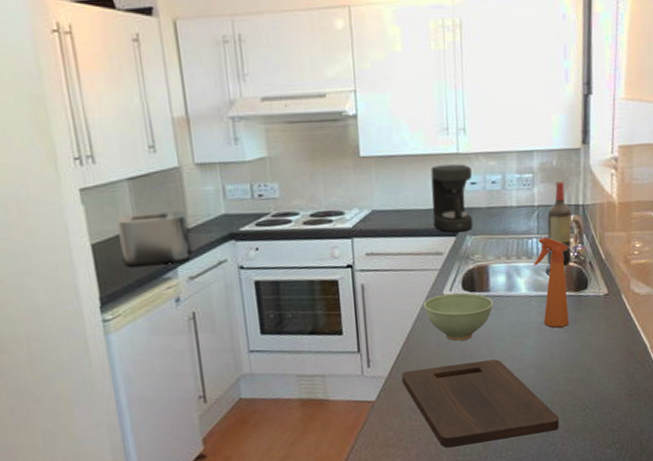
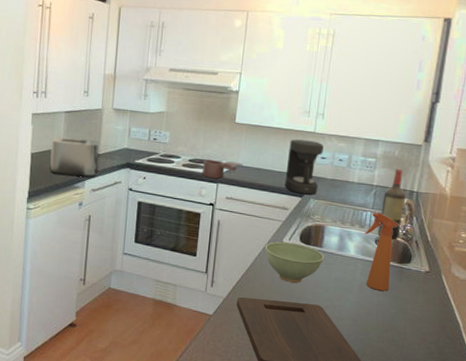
cooking pot: none [328,207,378,234] -> present [202,159,242,179]

